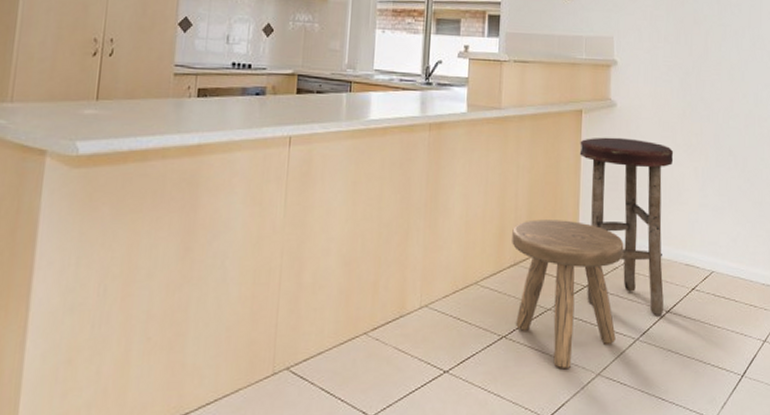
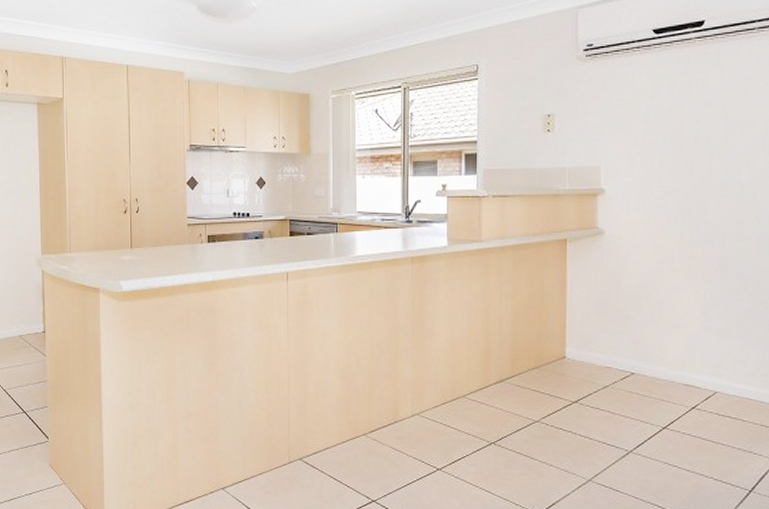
stool: present [512,219,624,368] -> none [497,341,615,473]
stool: present [579,137,674,315] -> none [565,264,671,431]

